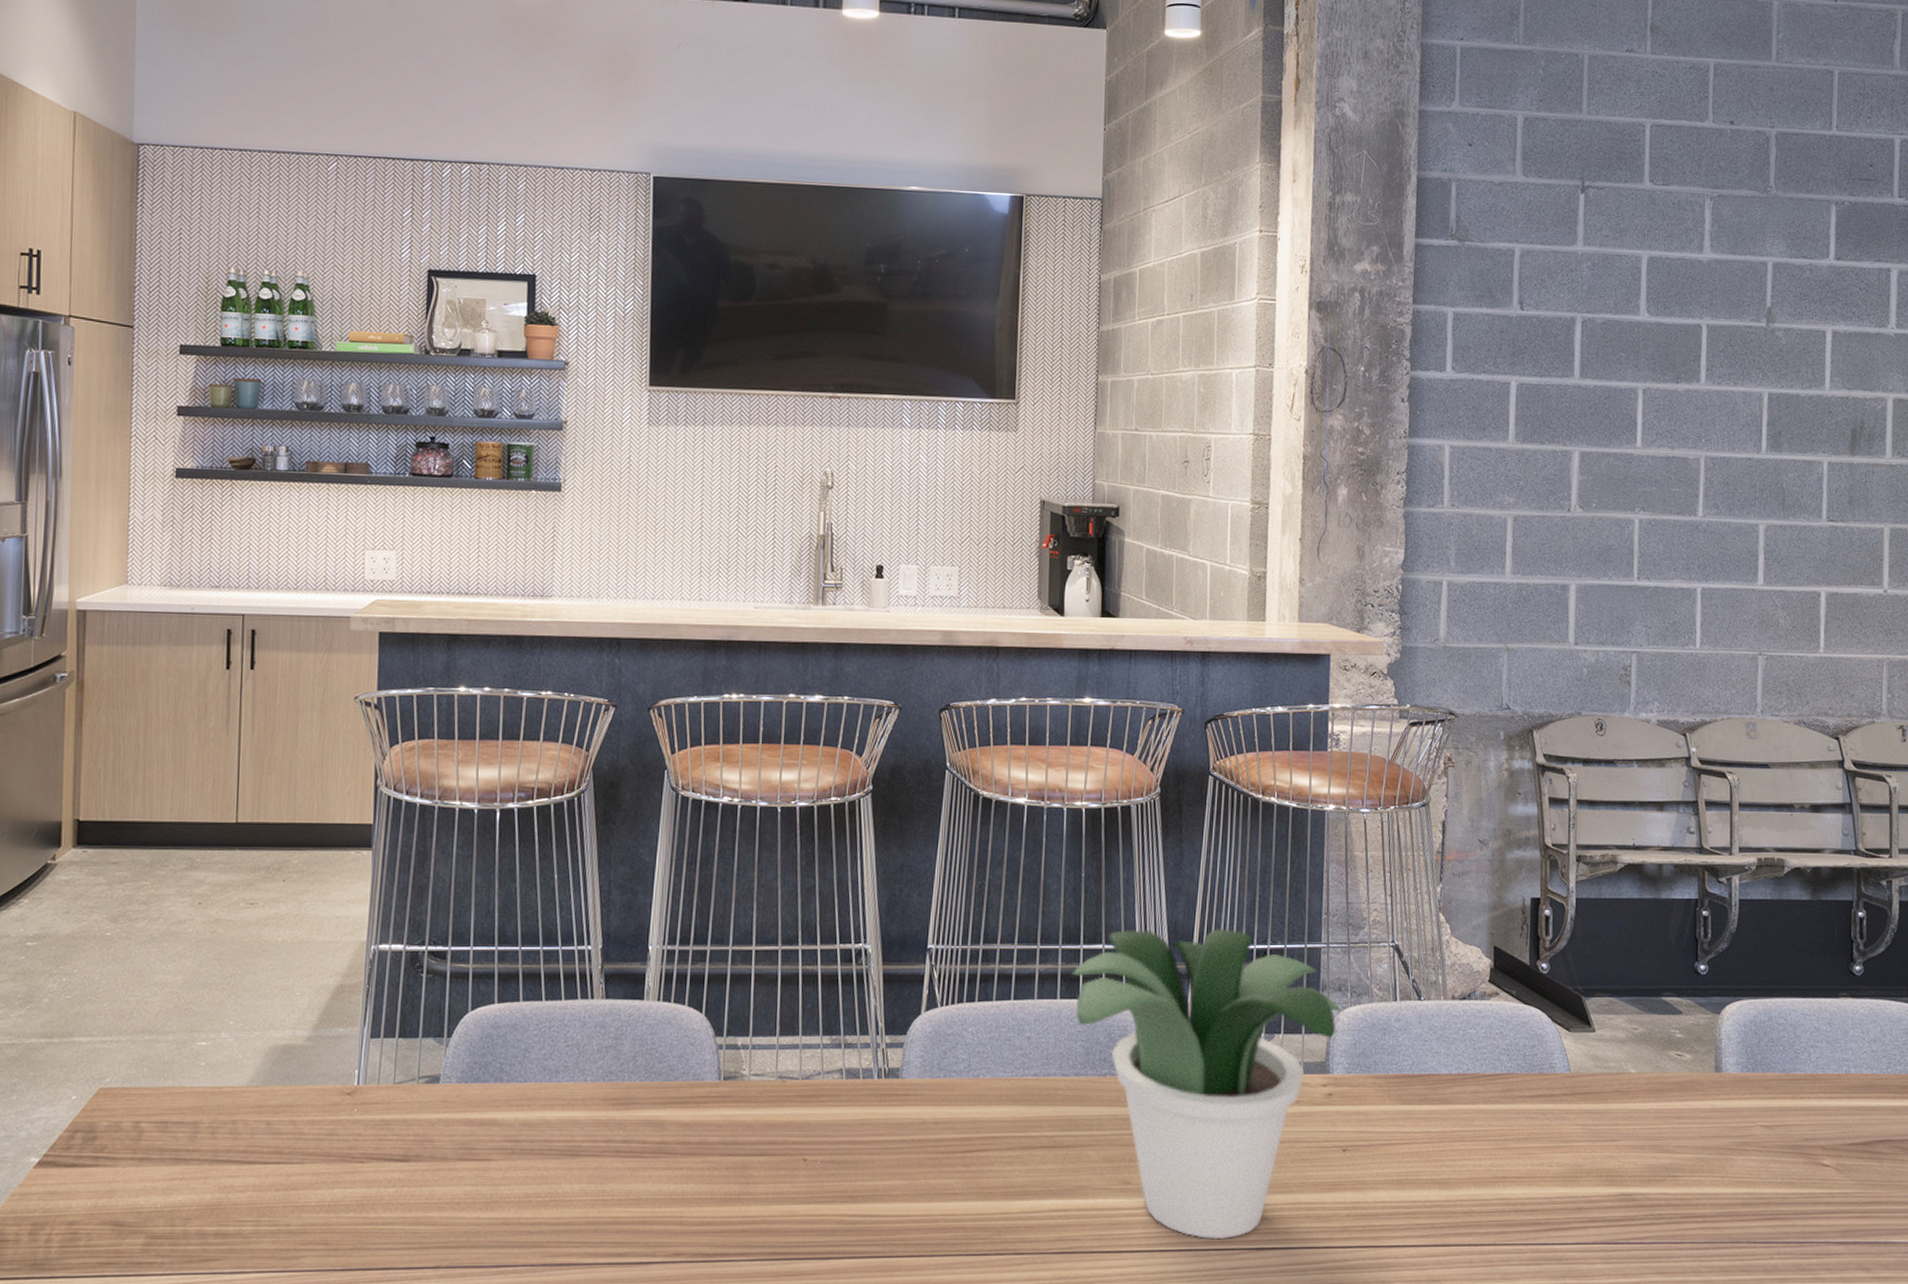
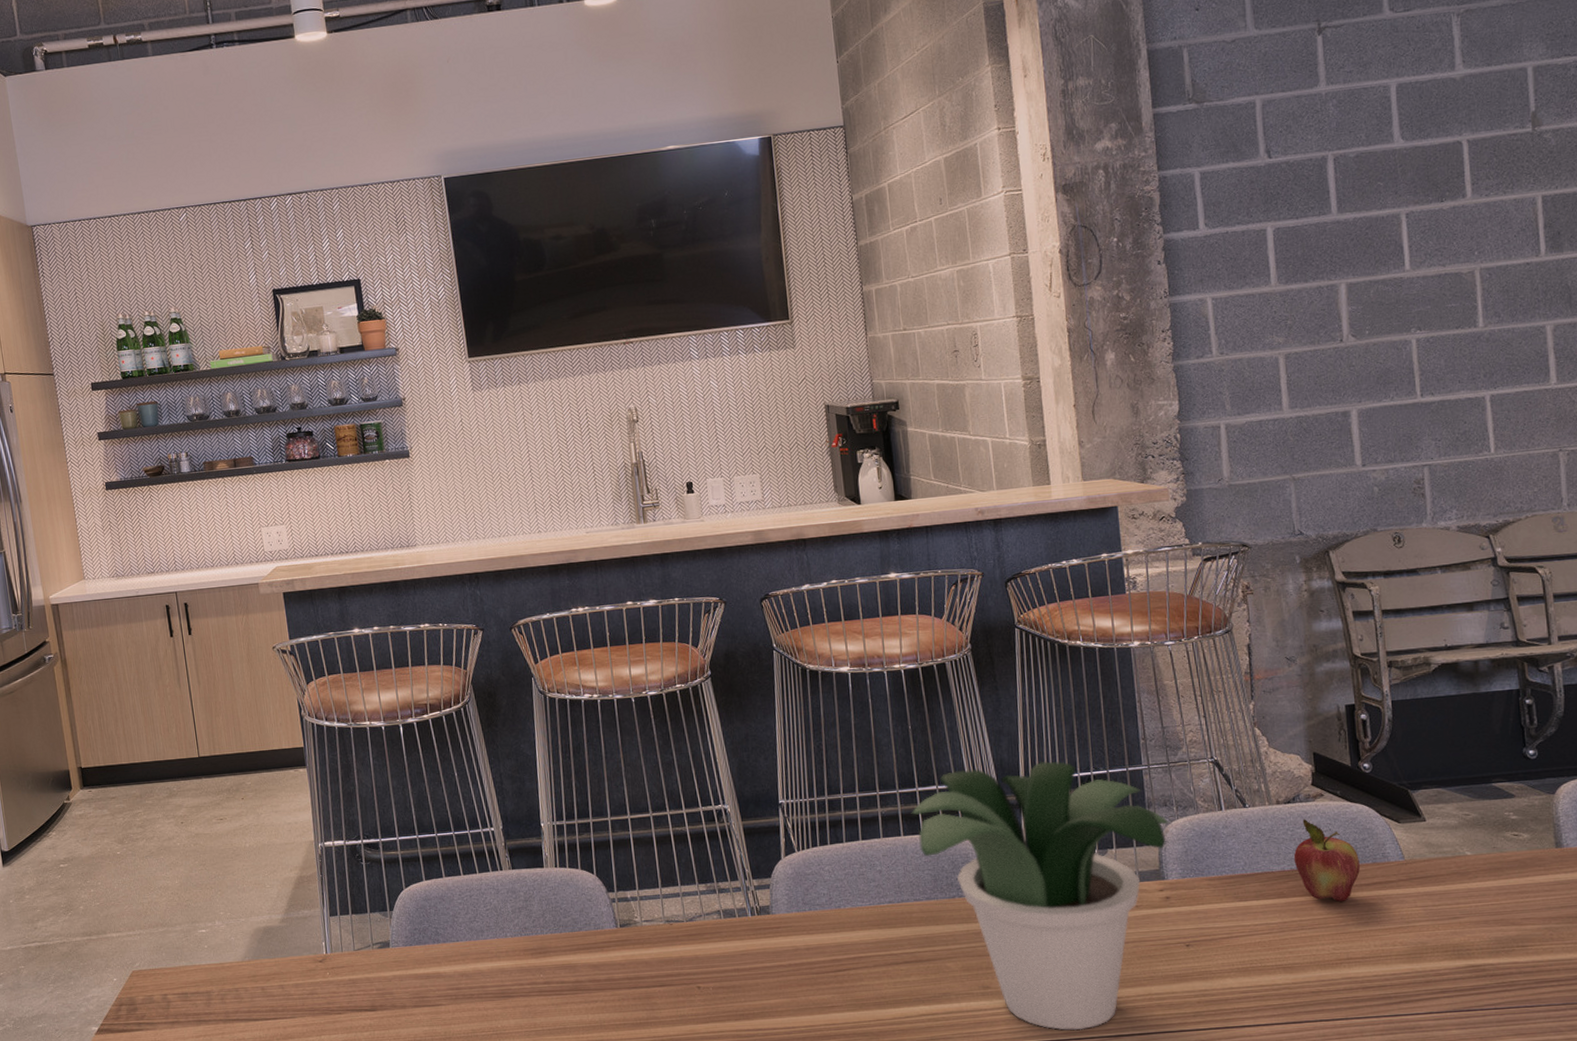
fruit: none [1462,1018,1527,1113] -> present [1293,819,1360,902]

